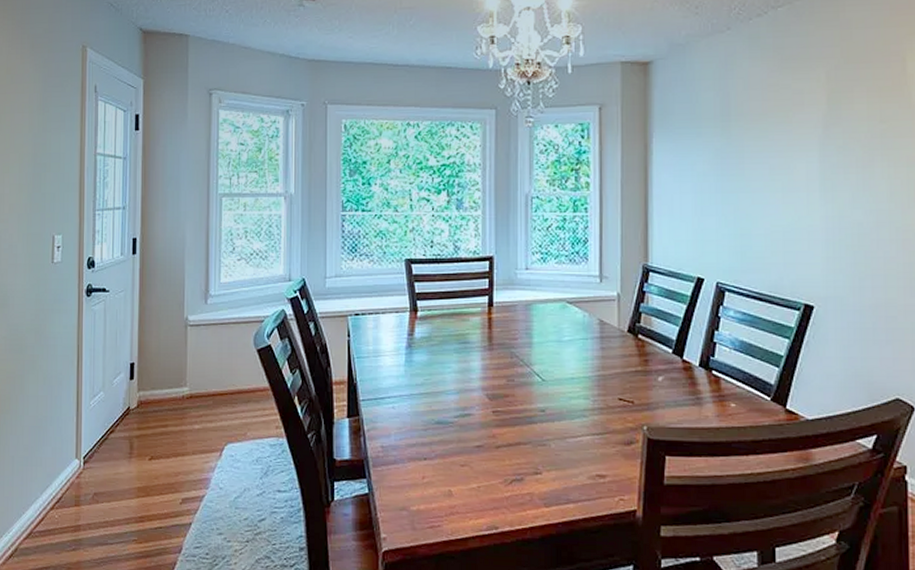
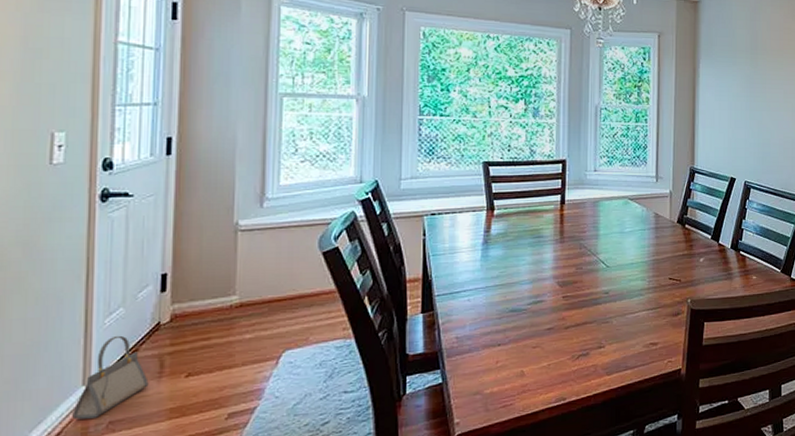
handbag: none [69,416,122,488] -> present [72,335,149,420]

